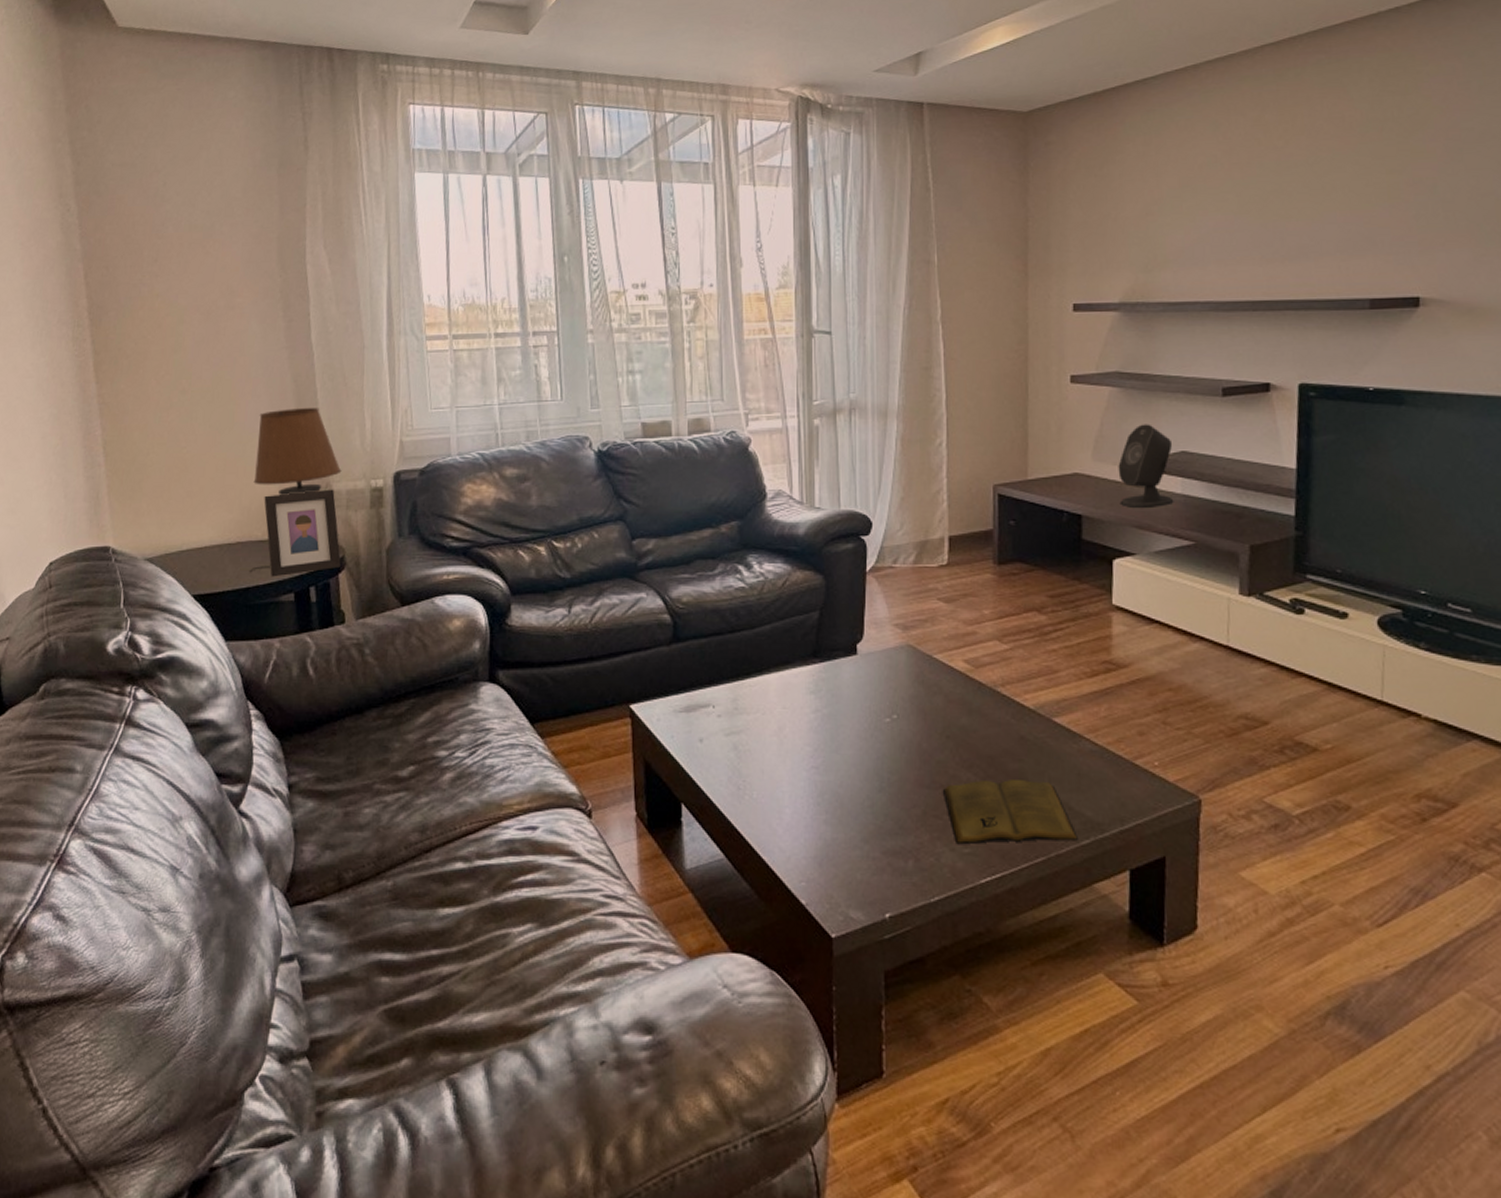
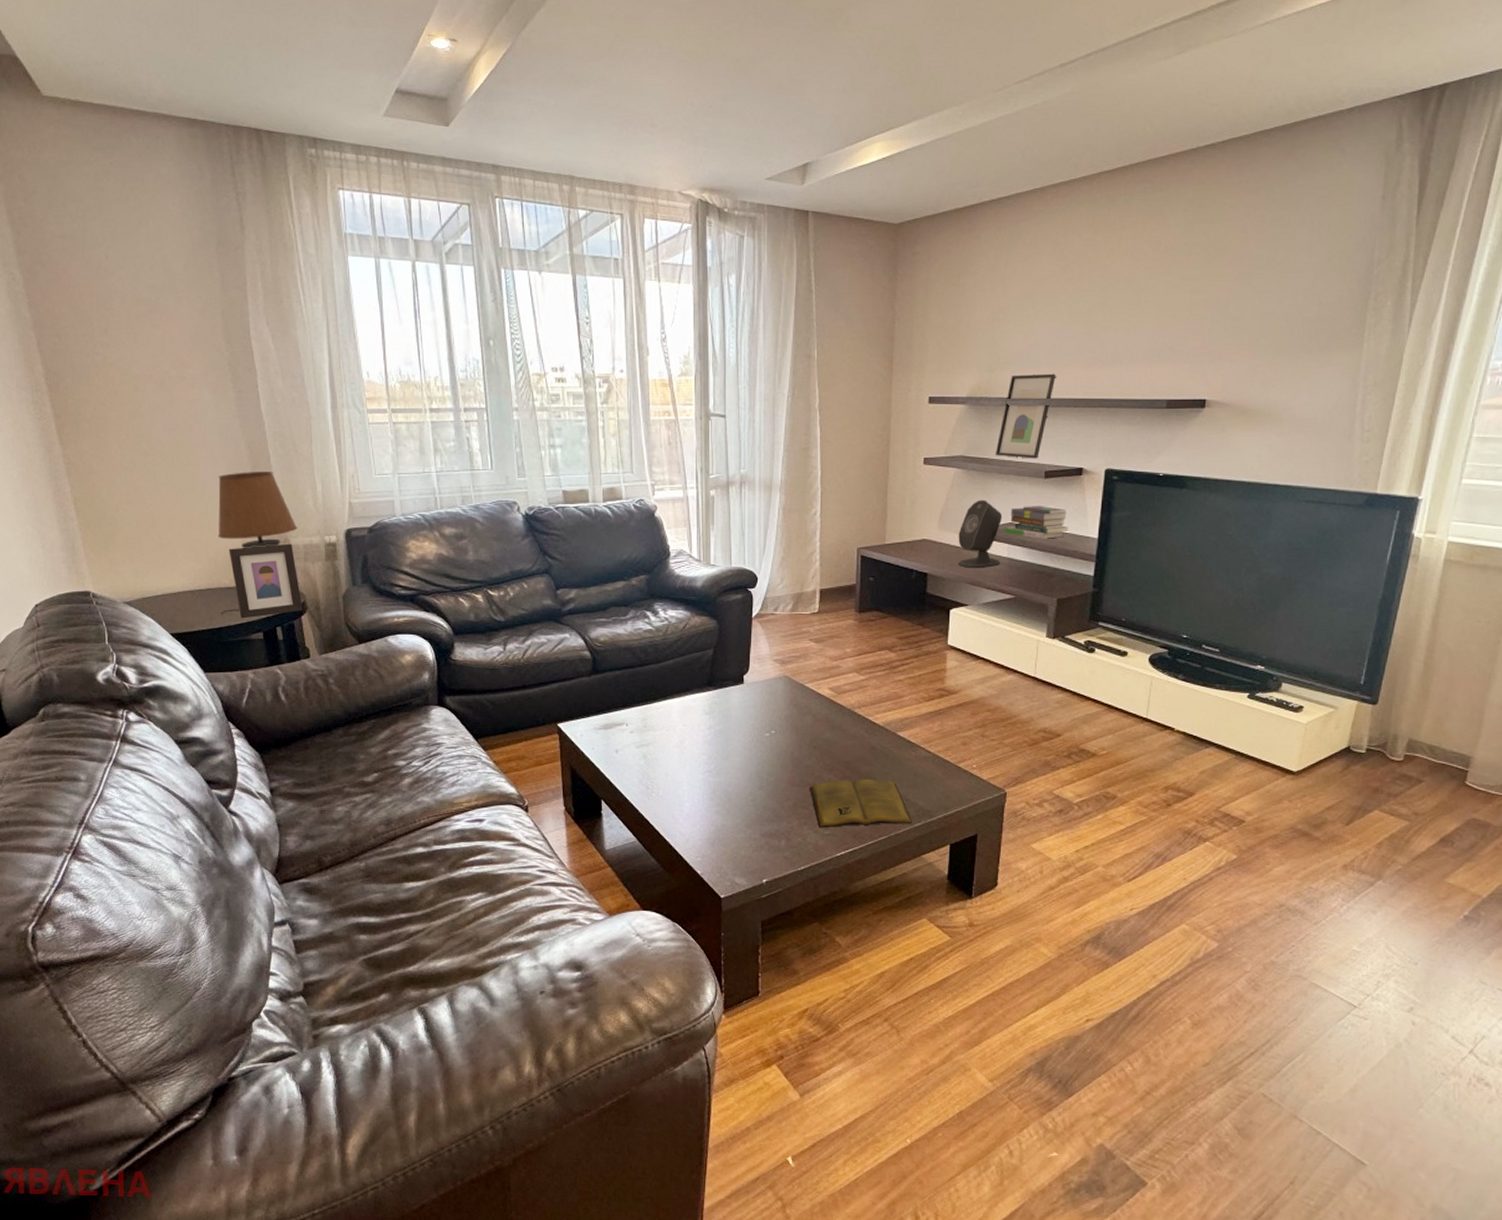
picture frame: none [1158,272,1229,374] -> present [995,373,1057,459]
books: none [1175,430,1259,471] -> present [1004,506,1069,539]

